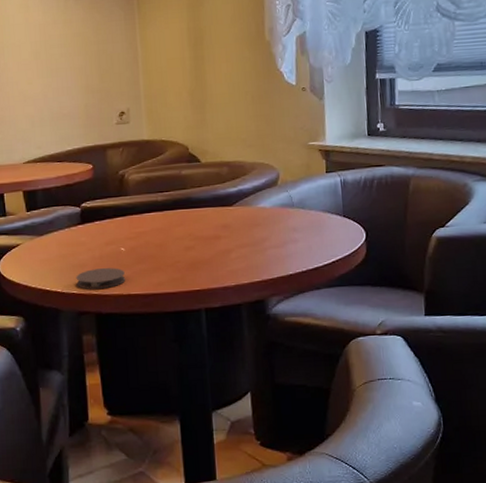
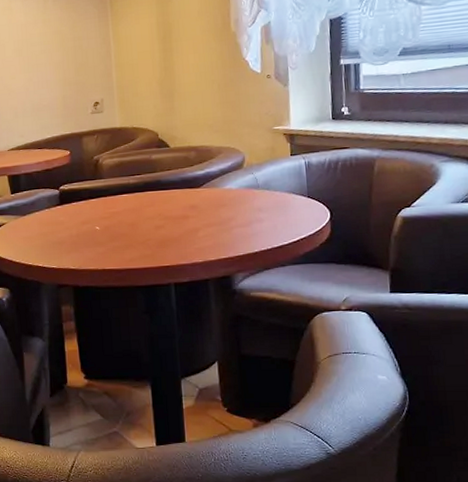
coaster: present [76,268,126,289] -> none [55,245,101,264]

